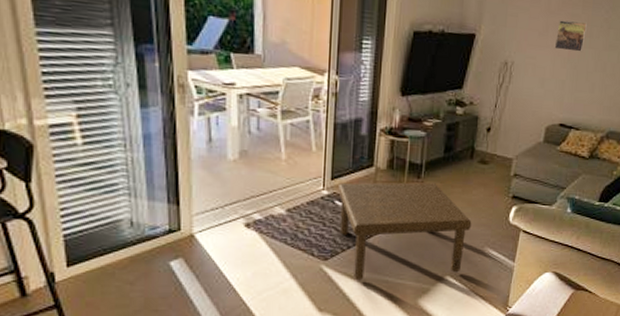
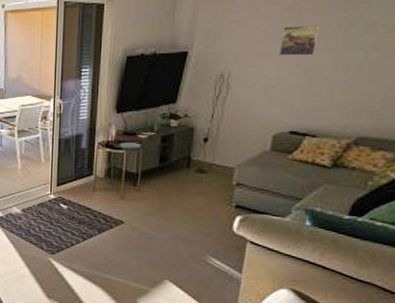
coffee table: present [338,182,472,281] -> none [63,189,191,278]

